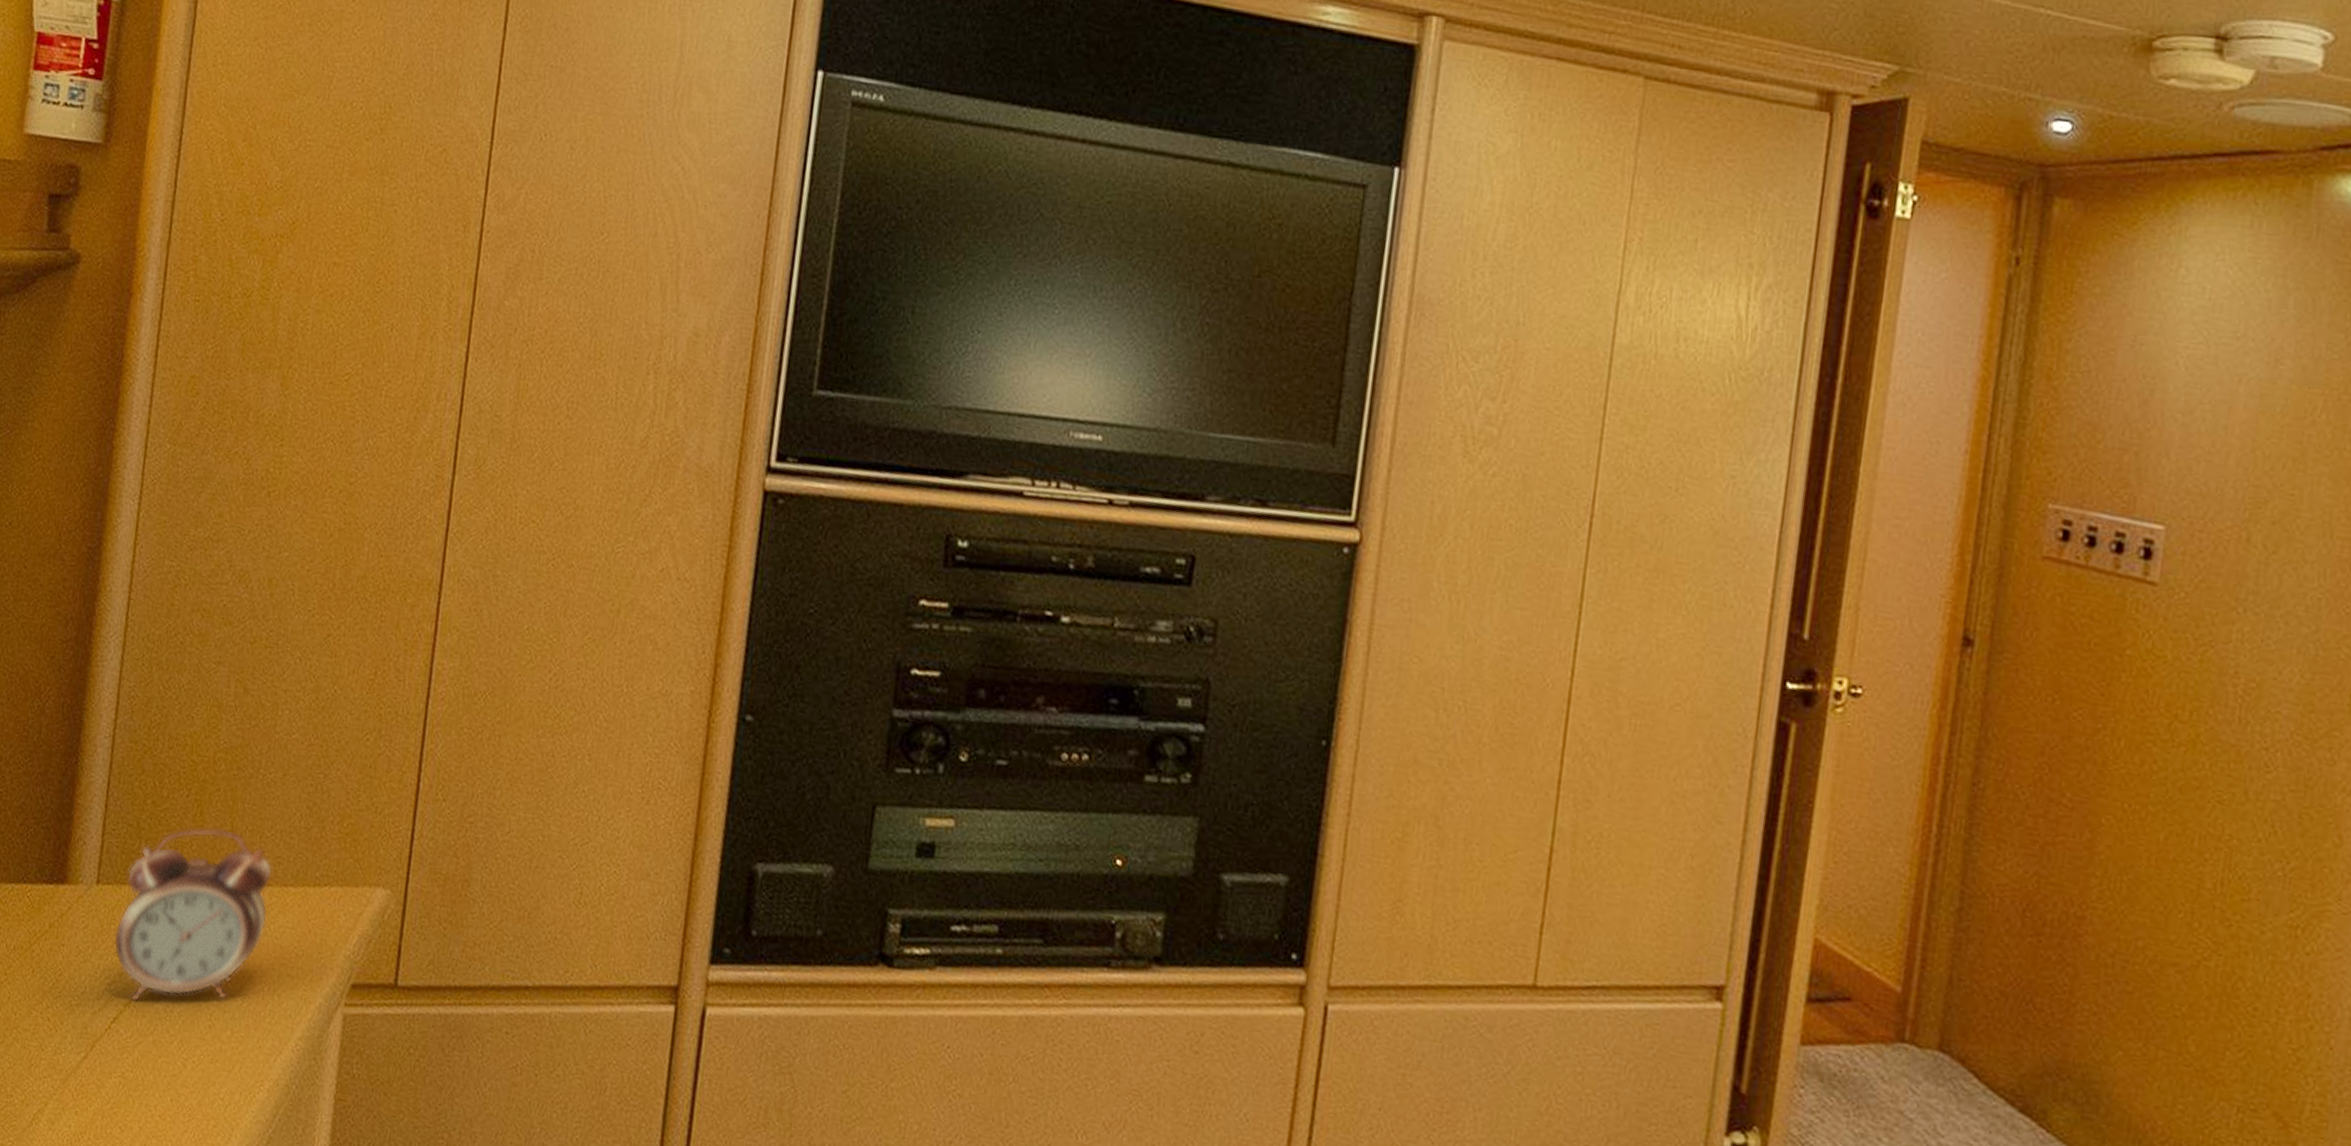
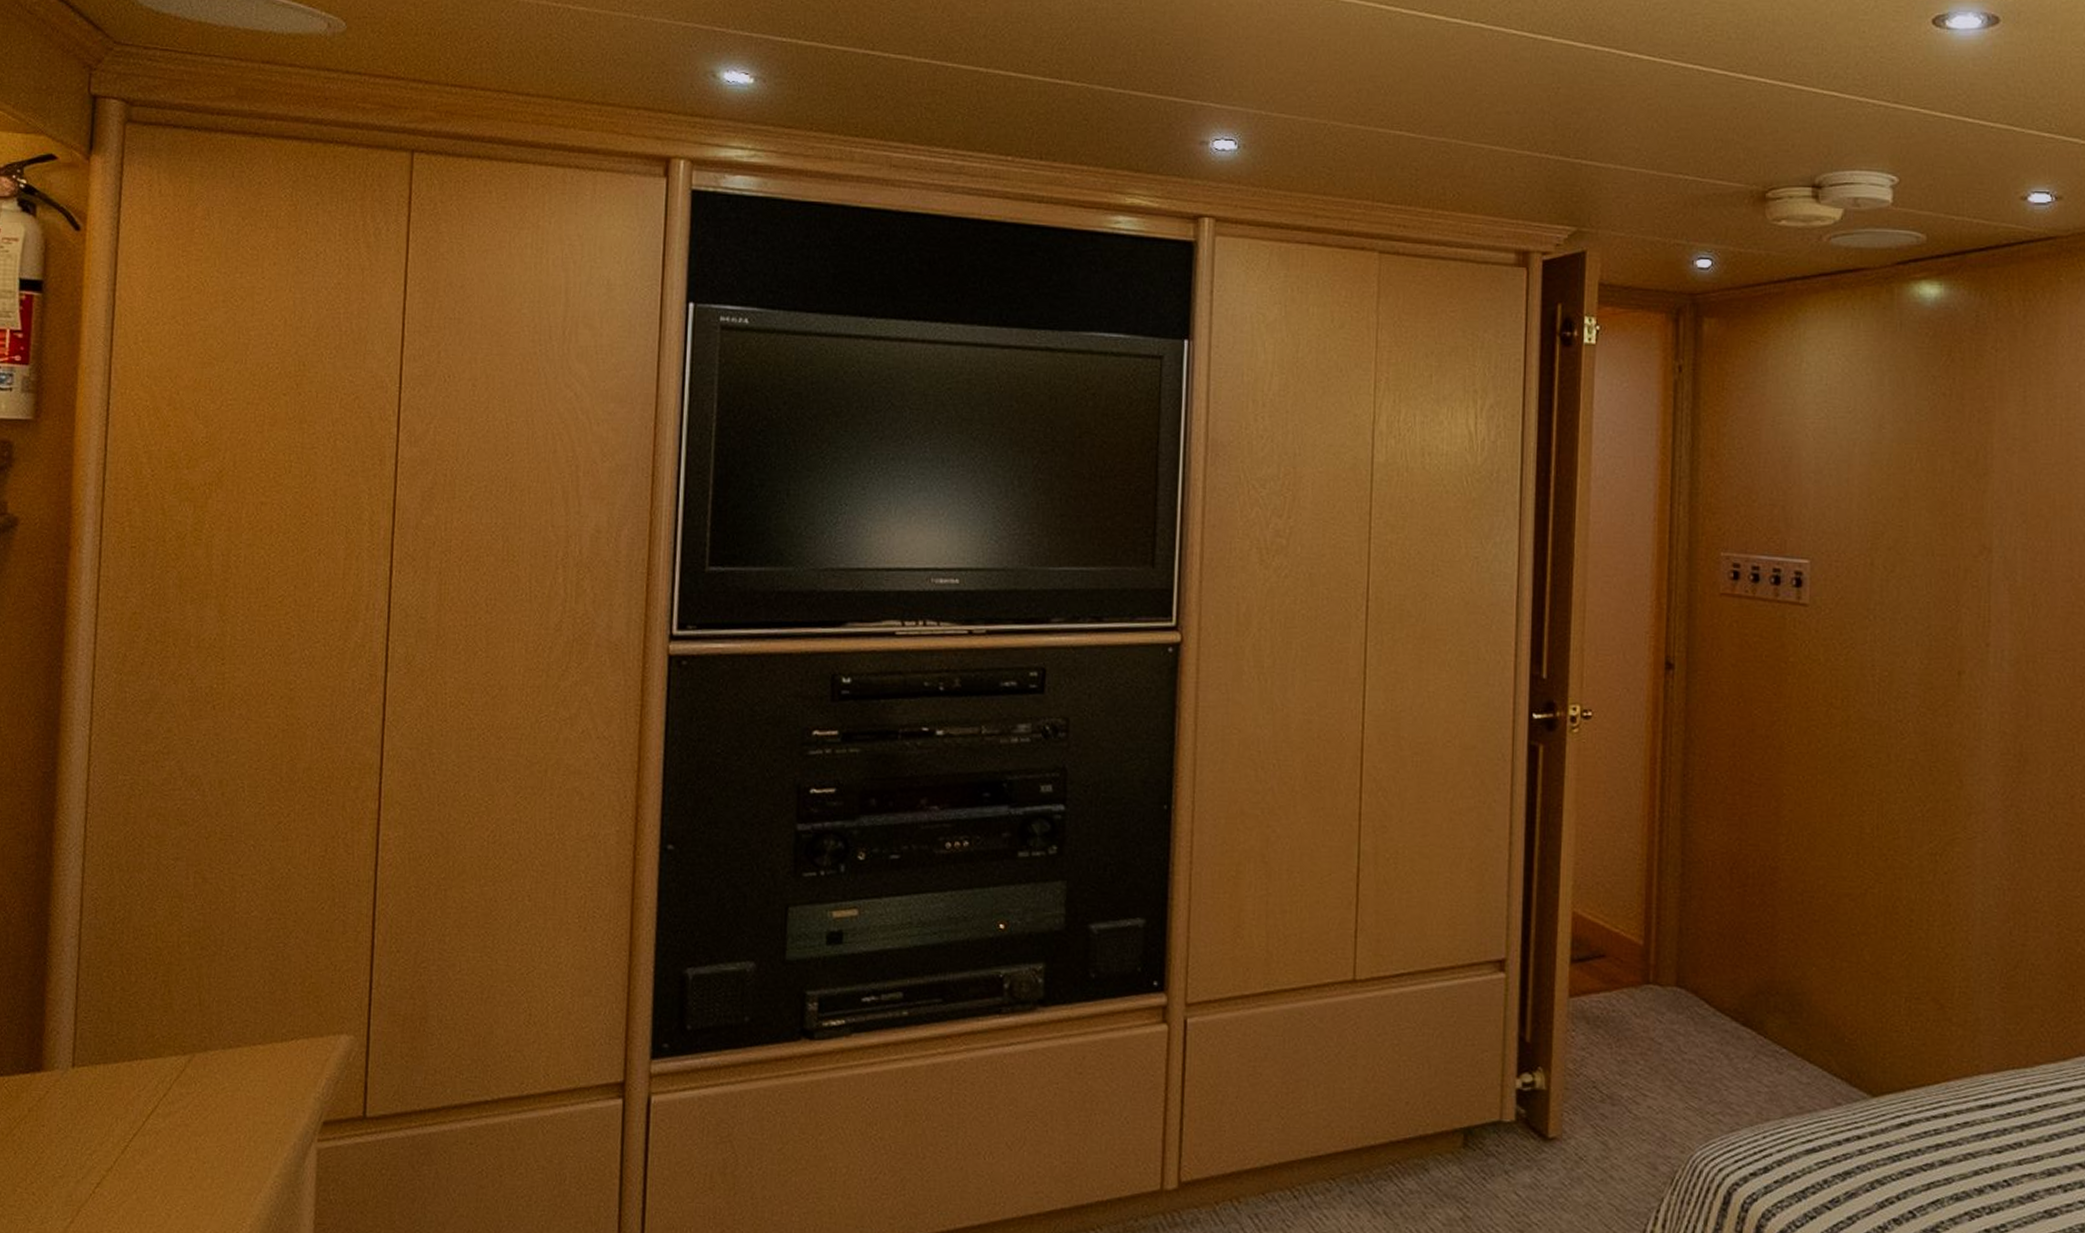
alarm clock: present [114,827,272,1002] -> none [92,1002,240,1166]

